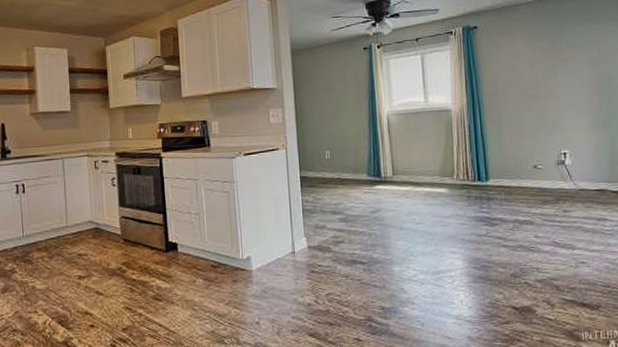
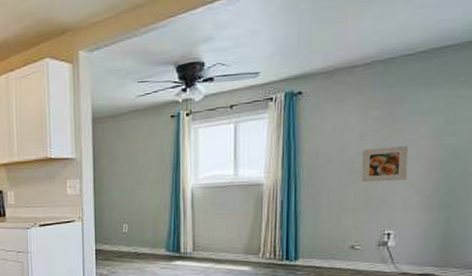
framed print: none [534,74,574,107] -> present [361,146,409,183]

